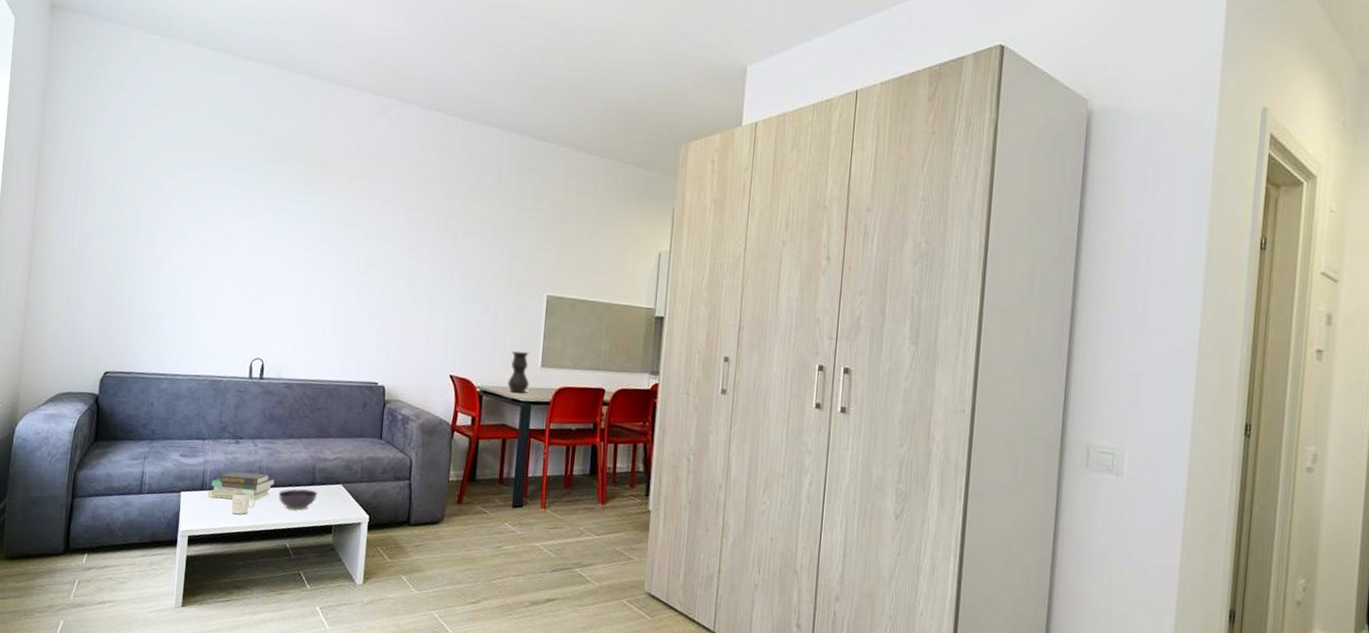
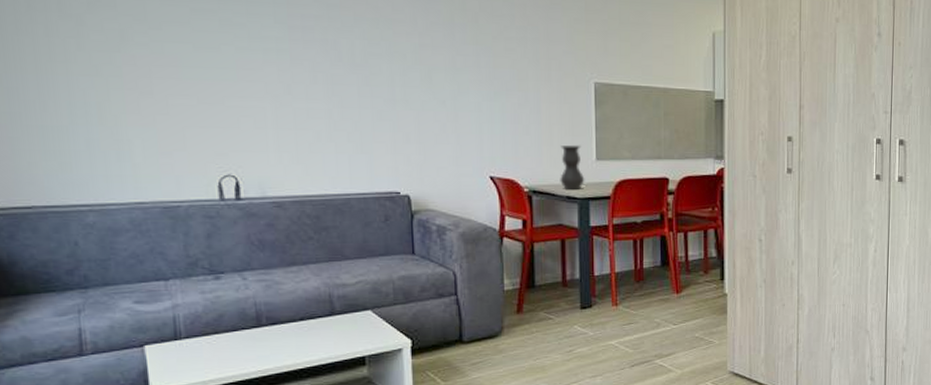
books: present [208,471,275,501] -> none [185,310,279,347]
mug: present [231,491,256,515] -> none [221,334,256,362]
bowl: present [278,489,318,510] -> none [286,321,340,345]

